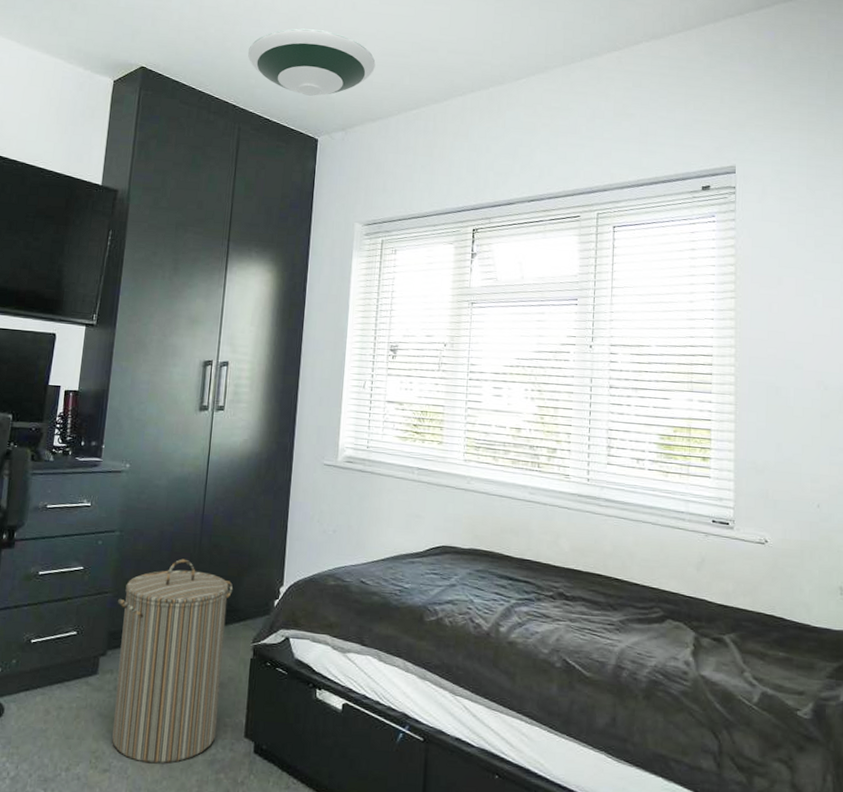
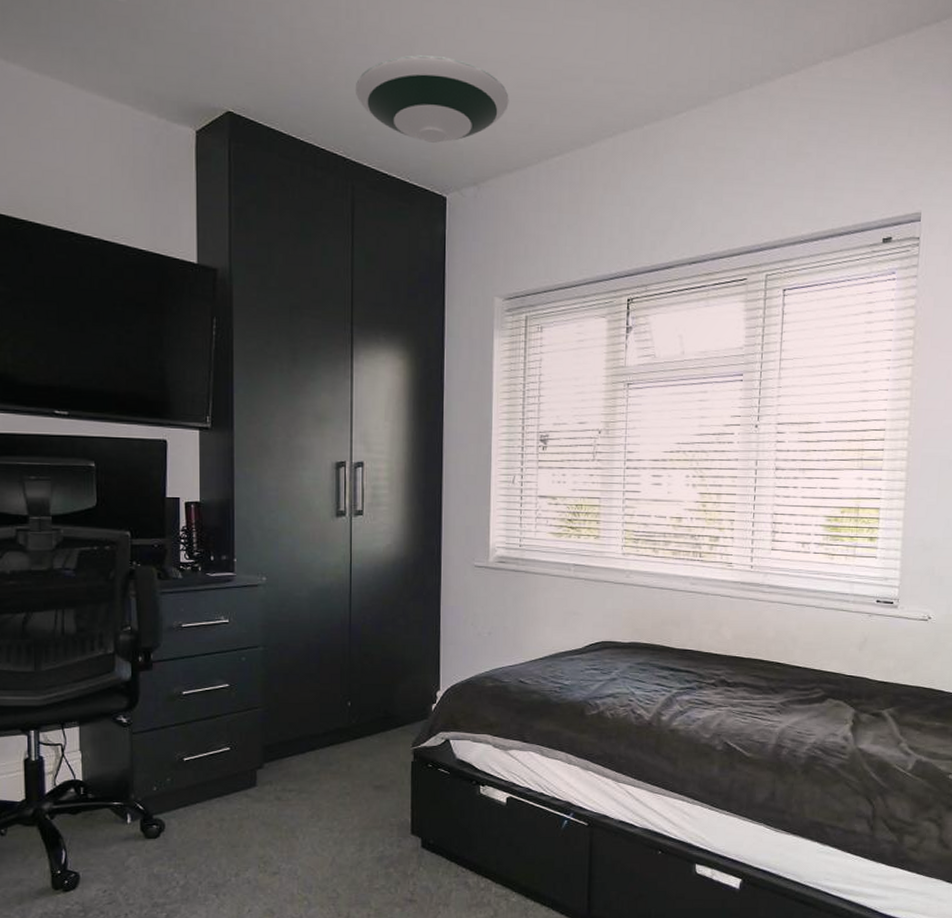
laundry hamper: present [111,558,233,764] -> none [269,670,387,864]

